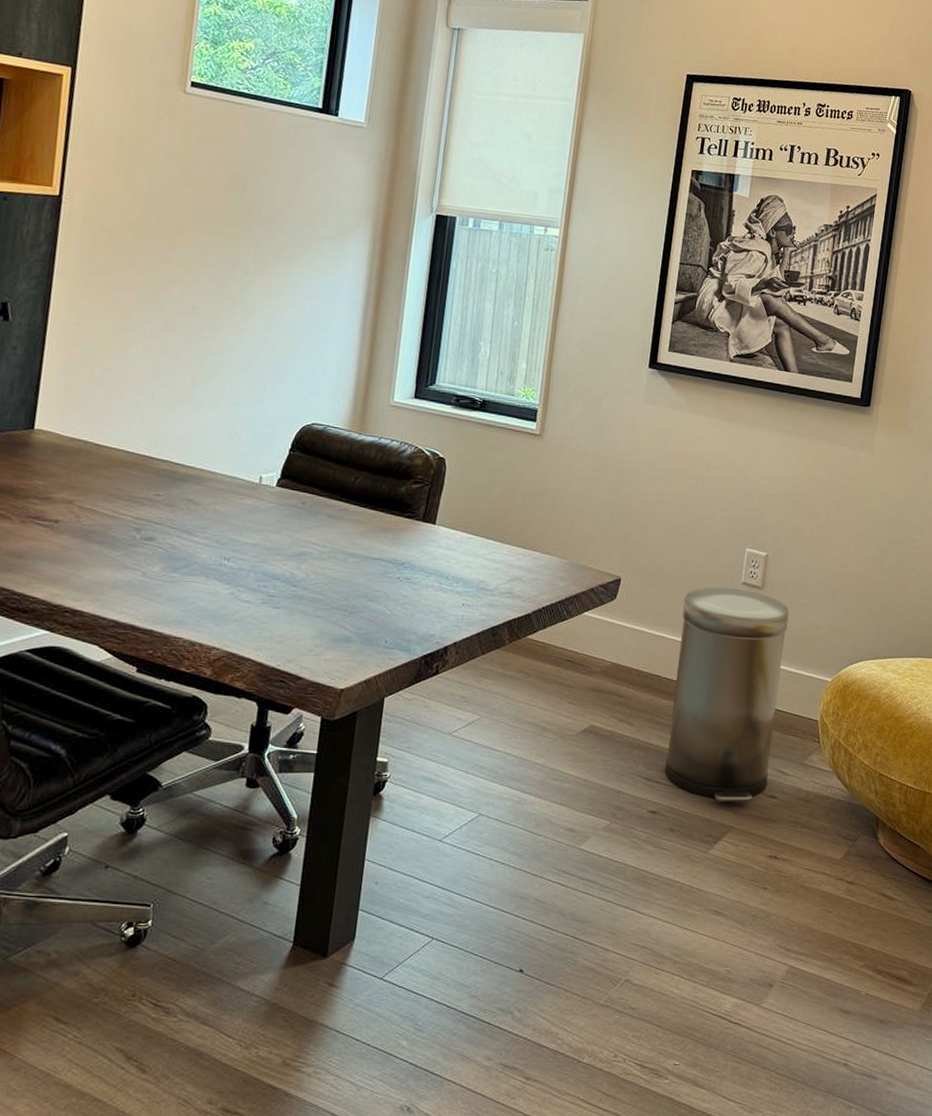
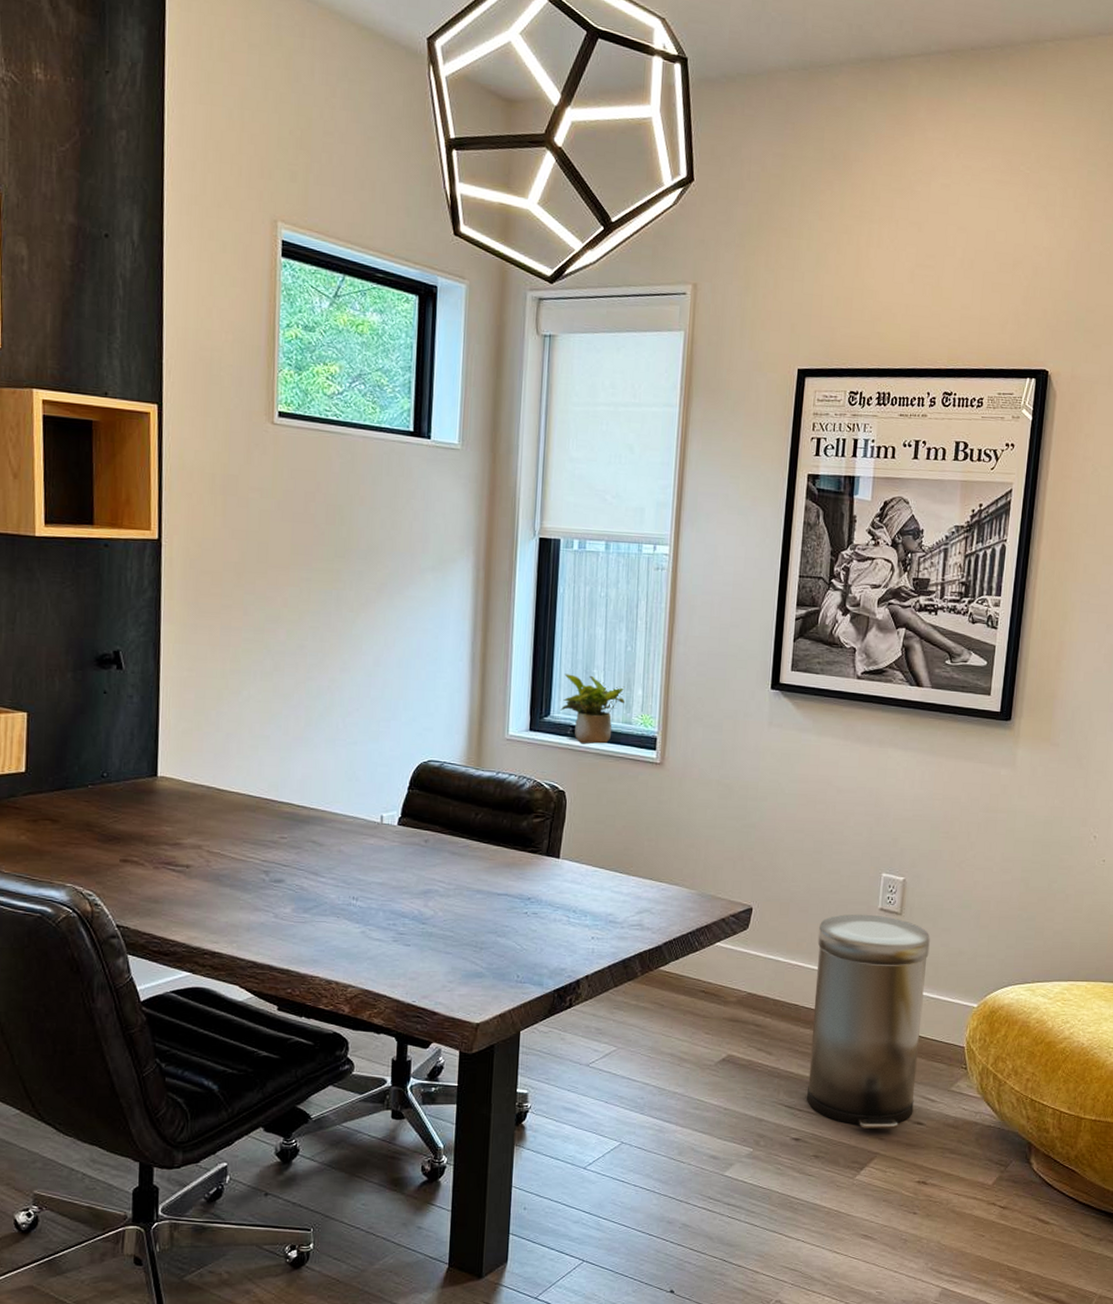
potted plant: none [446,344,510,414] -> present [561,674,626,745]

